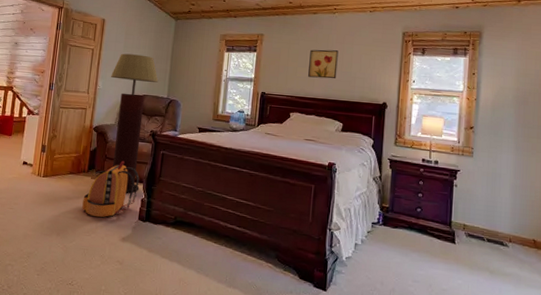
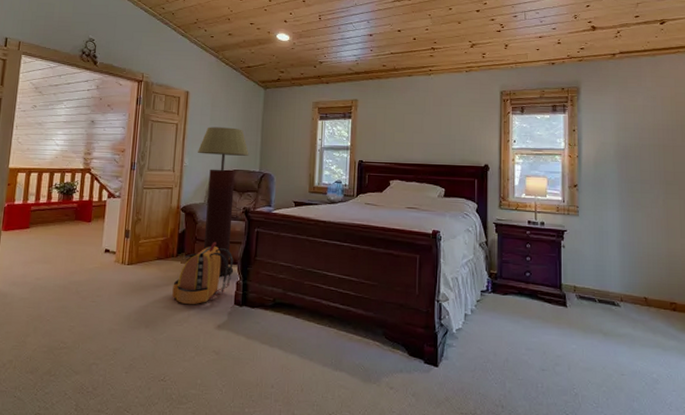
wall art: present [308,49,339,79] -> none [406,113,436,143]

